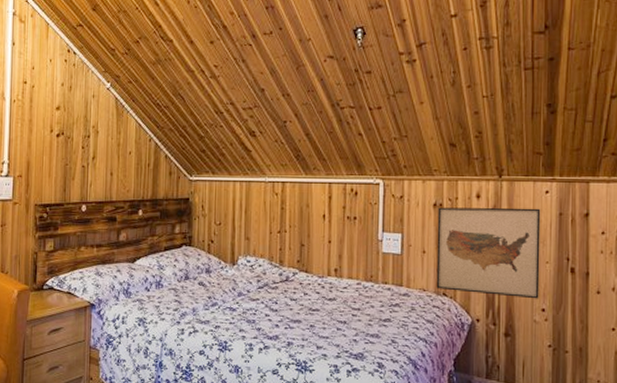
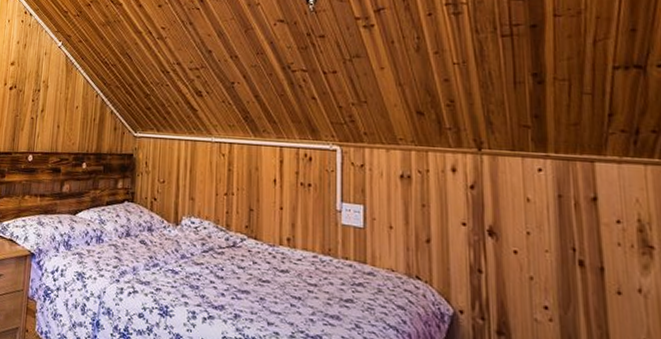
wall art: present [436,207,541,299] -> none [405,179,540,294]

